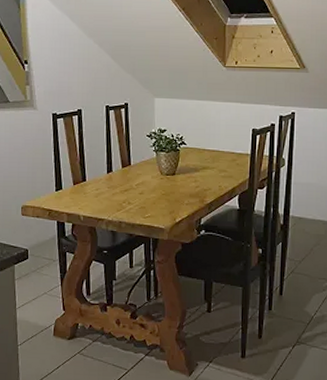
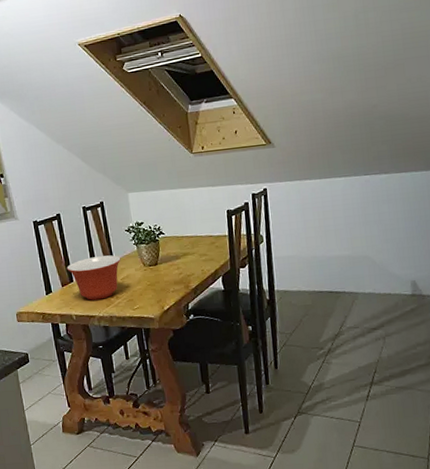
mixing bowl: none [81,158,138,203] -> present [66,255,121,301]

